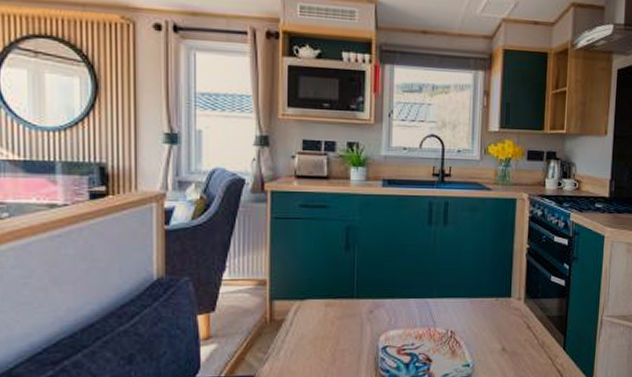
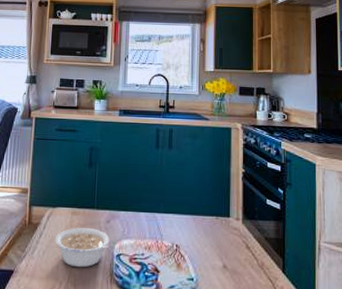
legume: none [305,321,378,366] -> present [54,228,113,268]

